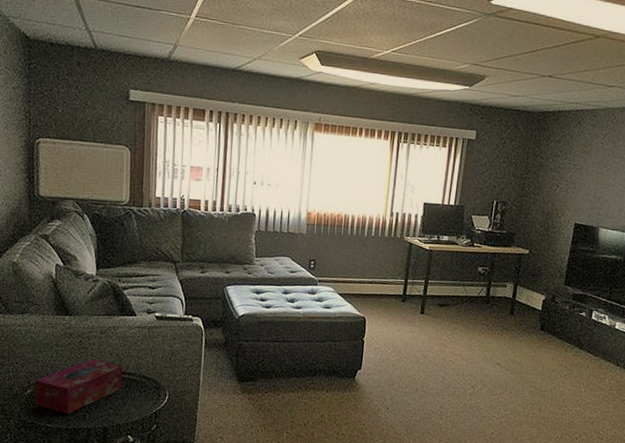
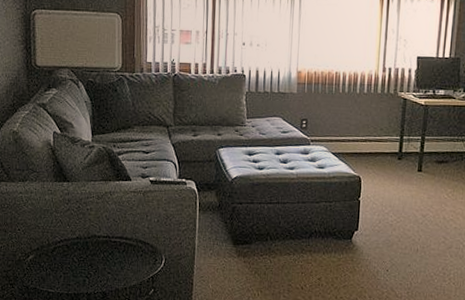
tissue box: present [35,358,123,414] -> none [37,224,120,279]

